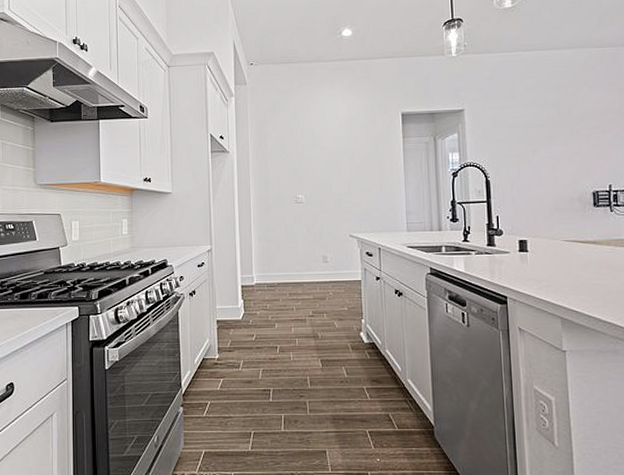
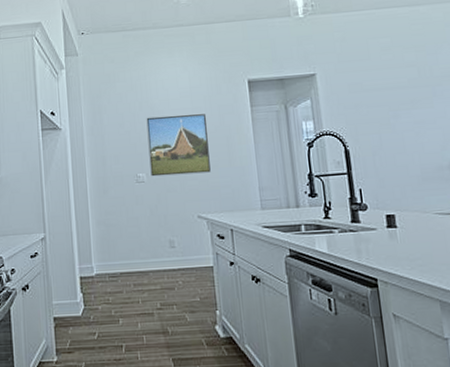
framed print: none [307,143,363,198] -> present [146,114,211,177]

